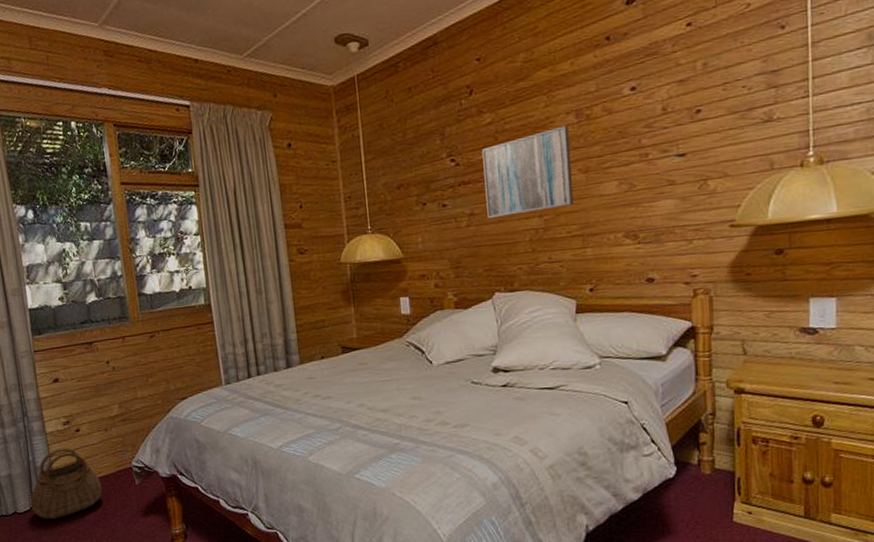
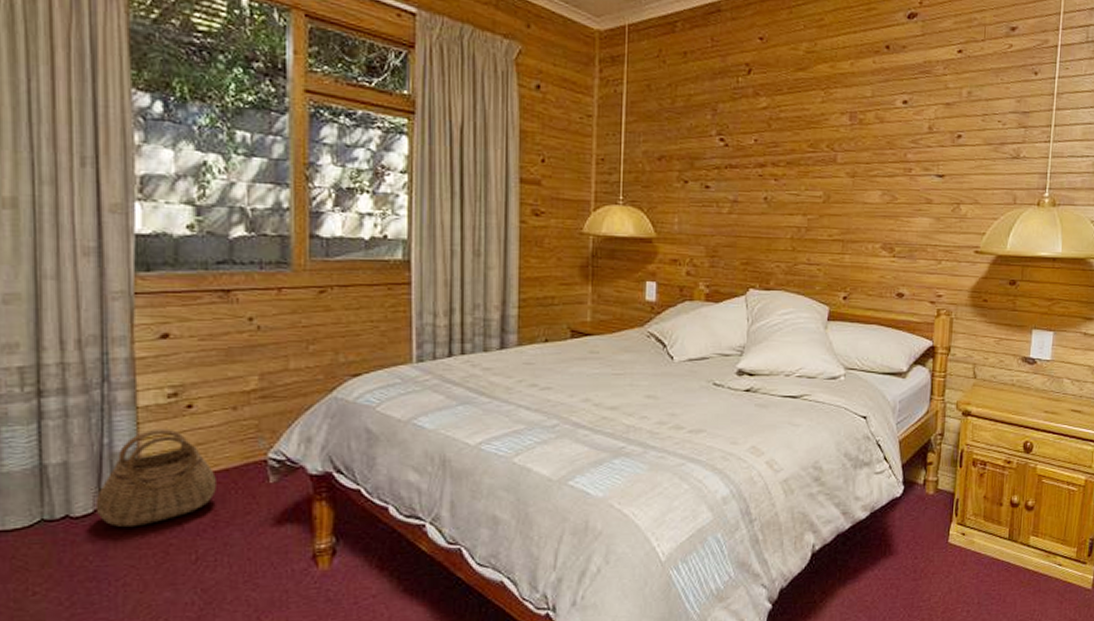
wall art: present [482,125,574,219] -> none [751,125,841,210]

